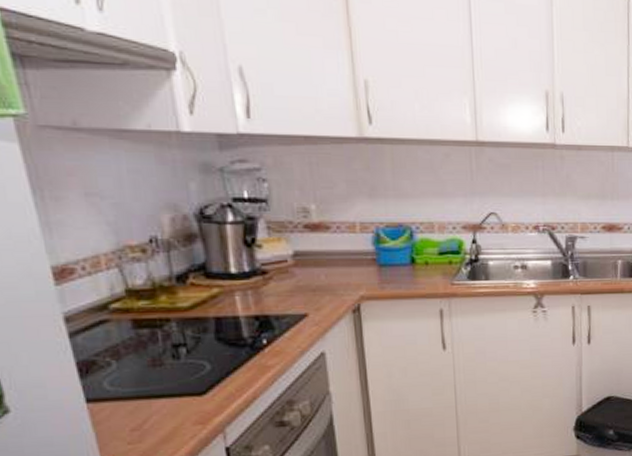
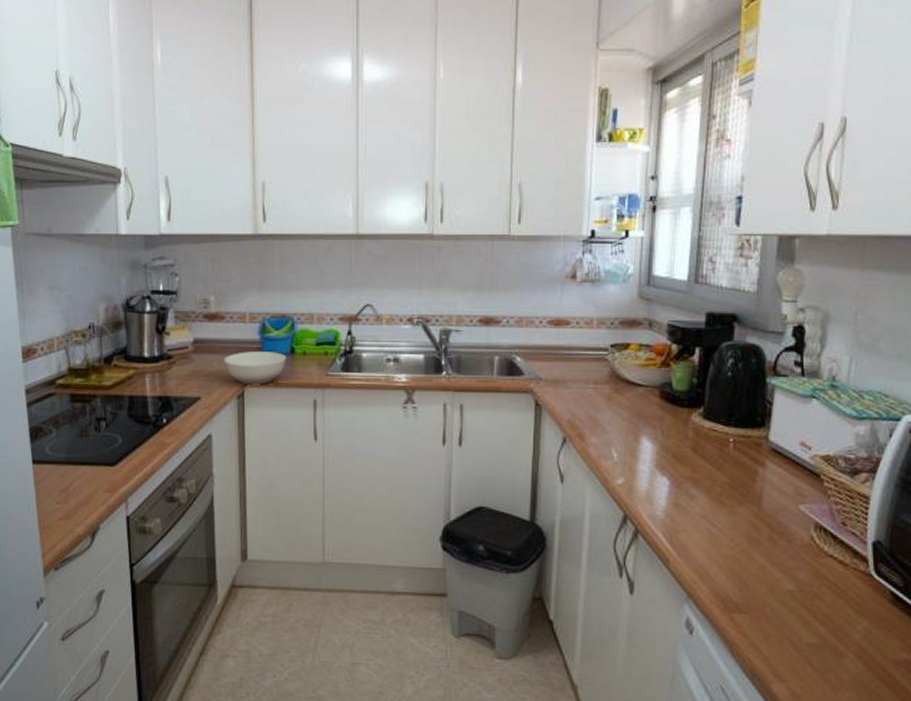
bowl: none [332,263,407,298] -> present [223,352,287,385]

